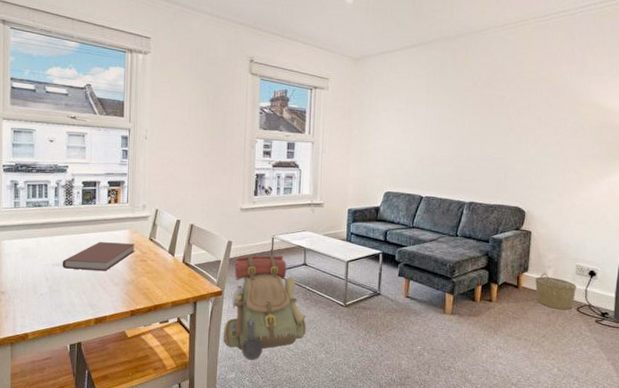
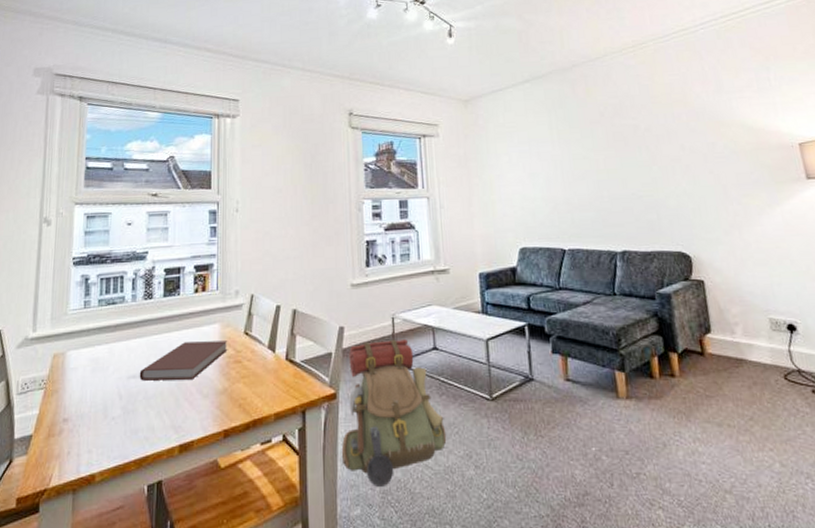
basket: present [535,273,576,310] -> none [722,332,778,380]

